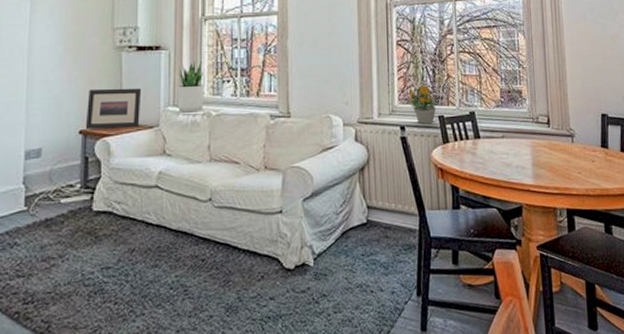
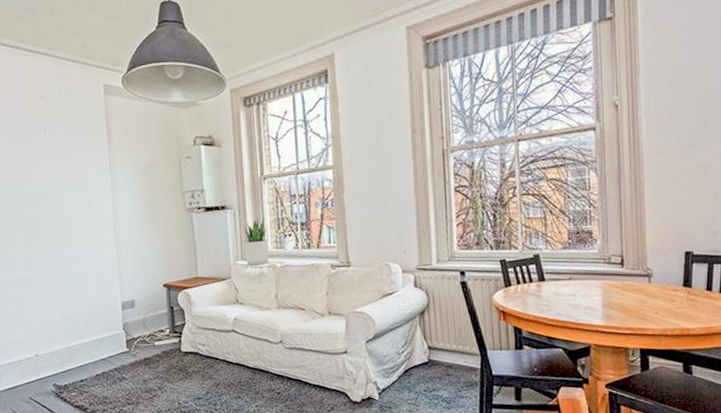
picture frame: present [85,88,142,129] -> none [167,245,214,283]
flowerpot: present [408,85,436,124] -> none [468,230,497,269]

